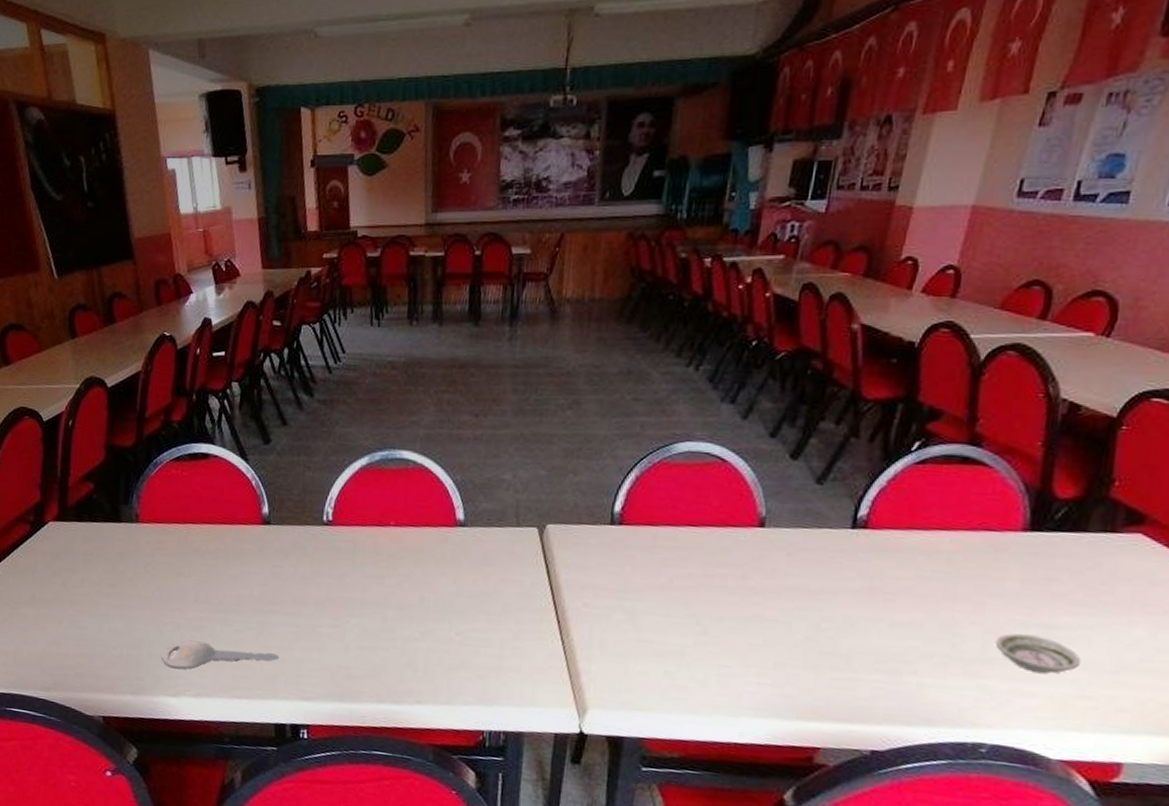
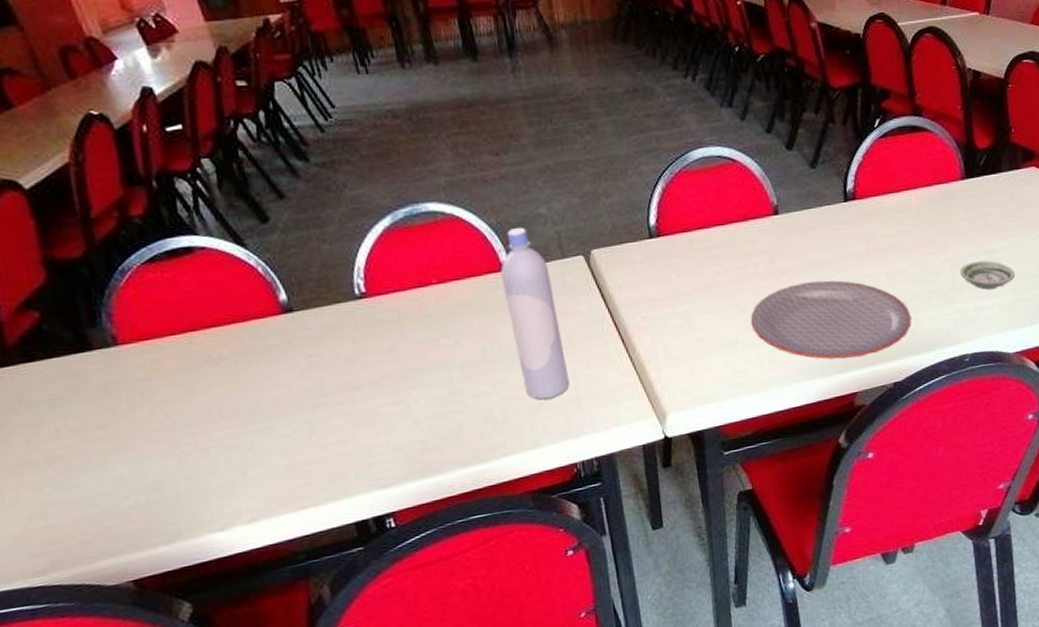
key: present [161,640,279,670] -> none [192,449,341,500]
bottle: none [451,488,501,661] -> present [500,227,570,400]
plate: none [704,608,913,709] -> present [750,280,912,359]

